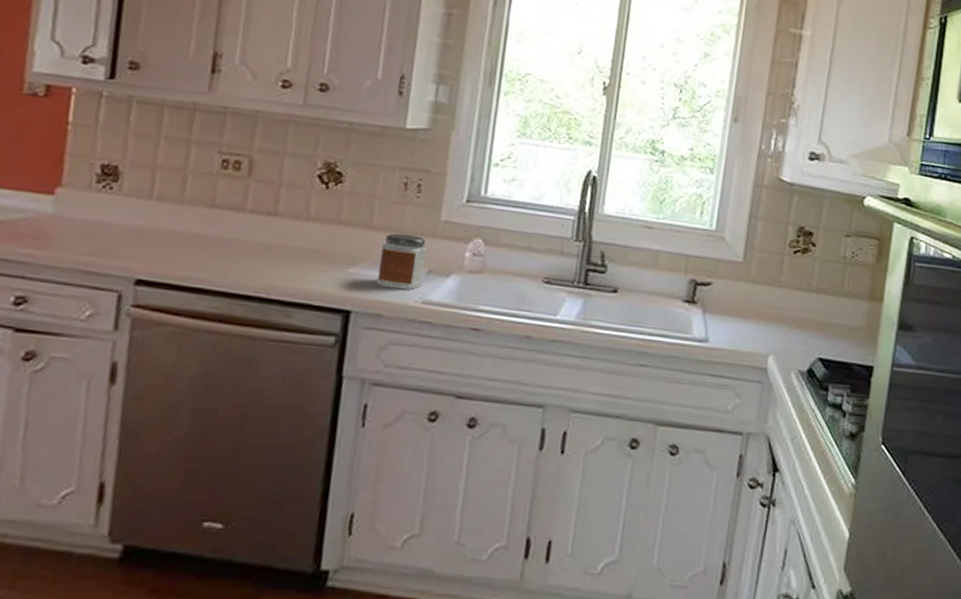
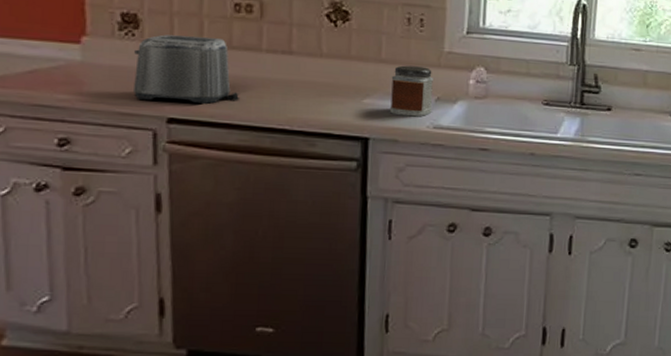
toaster: none [103,189,216,266] -> present [134,34,239,105]

